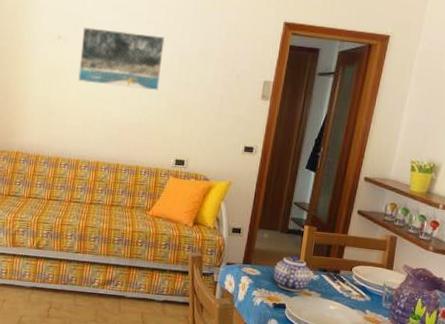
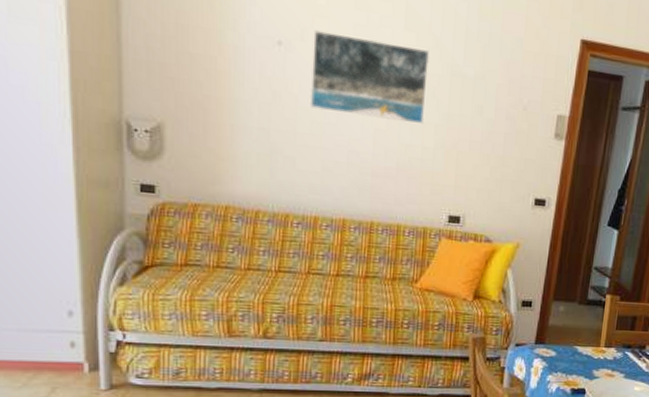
teapot: present [273,254,311,292] -> none [570,329,614,374]

